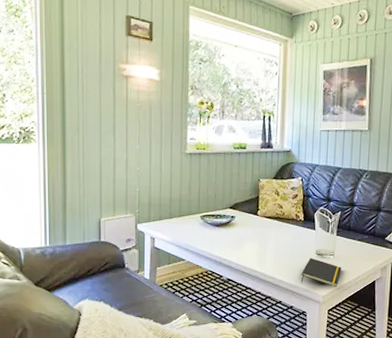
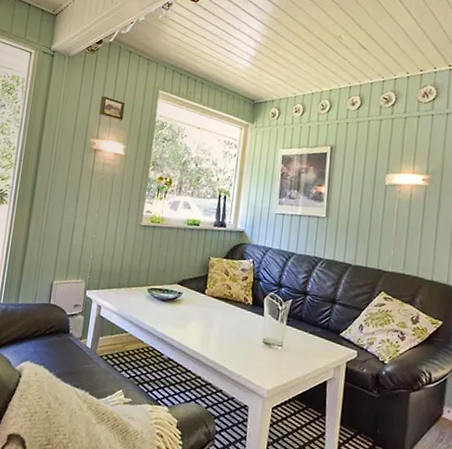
notepad: present [300,257,342,287] -> none [244,345,290,382]

